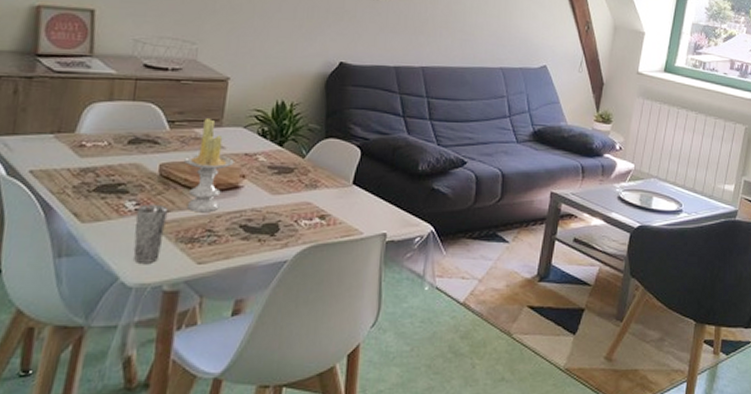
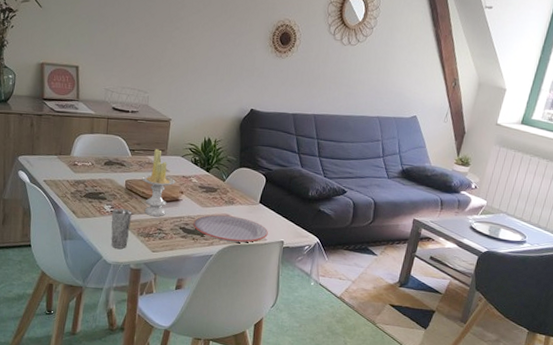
plate: none [259,204,365,240] -> present [193,215,268,243]

